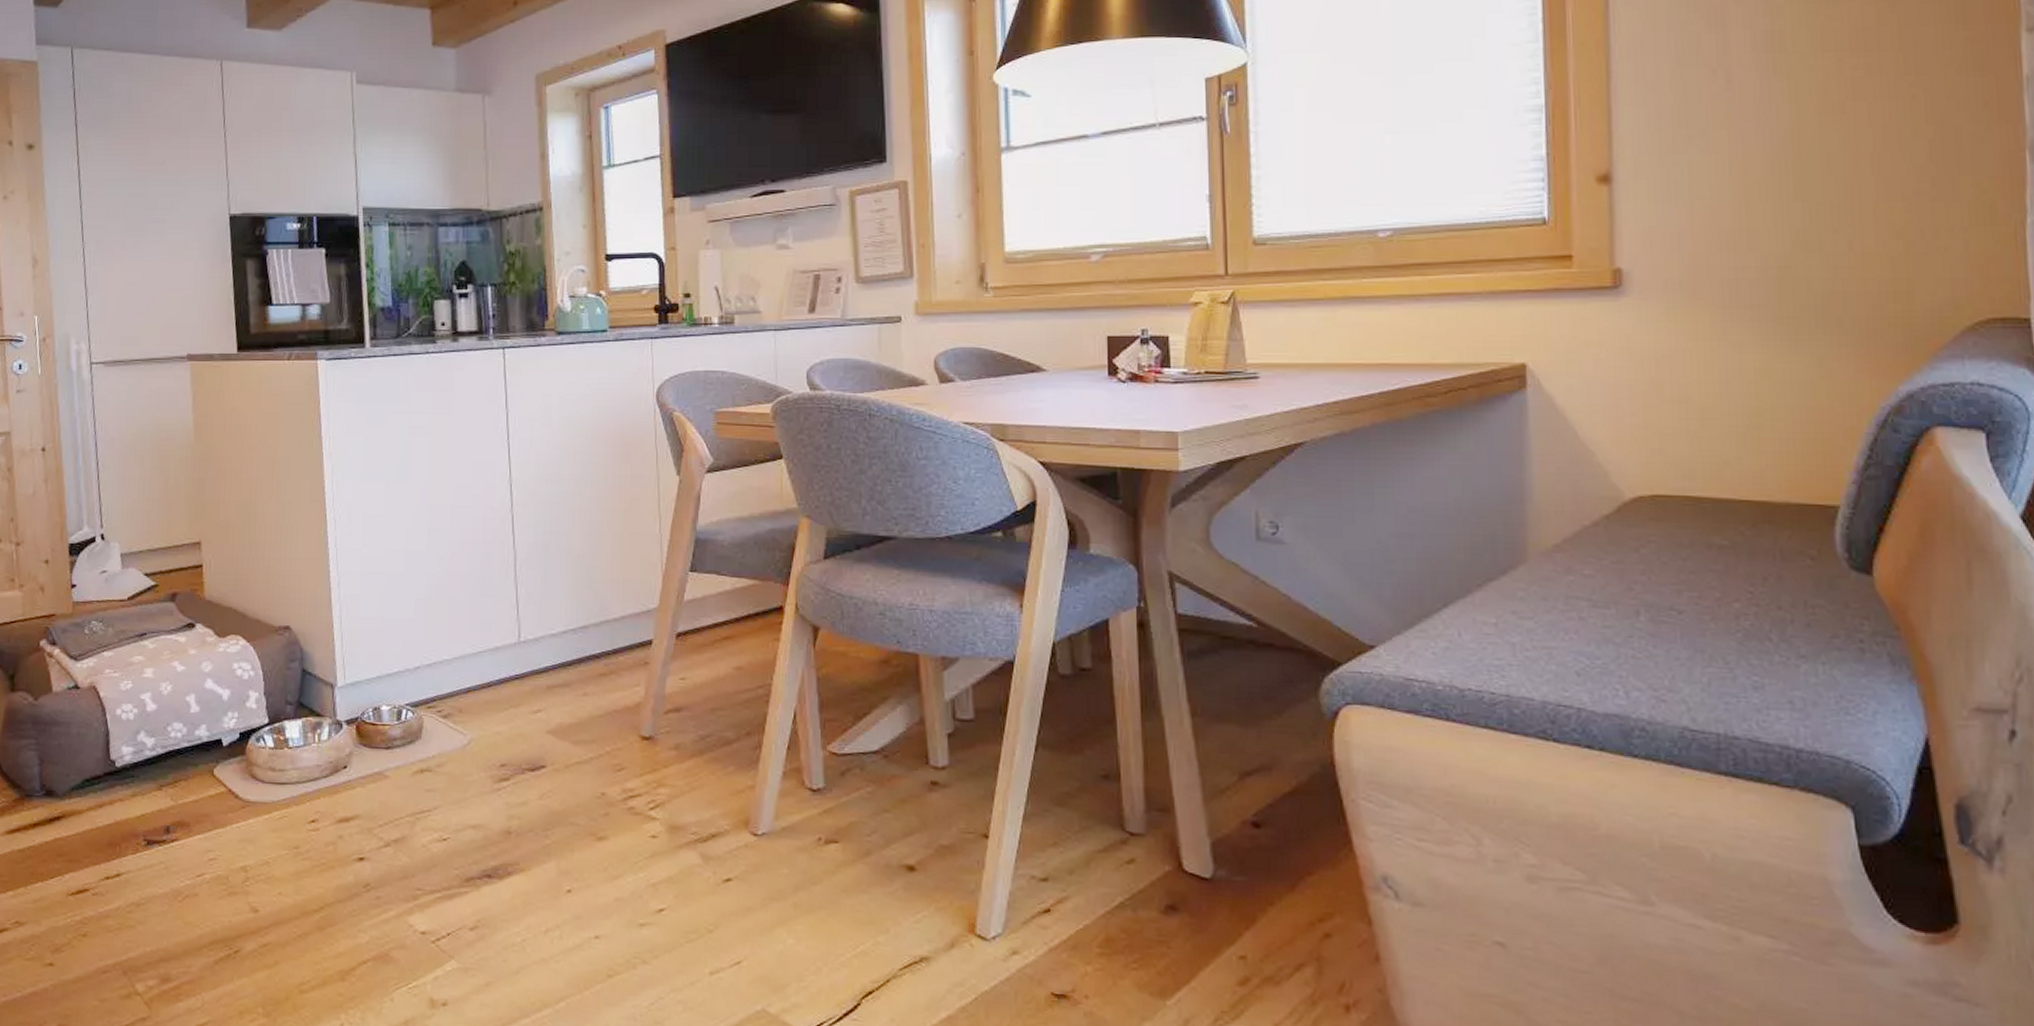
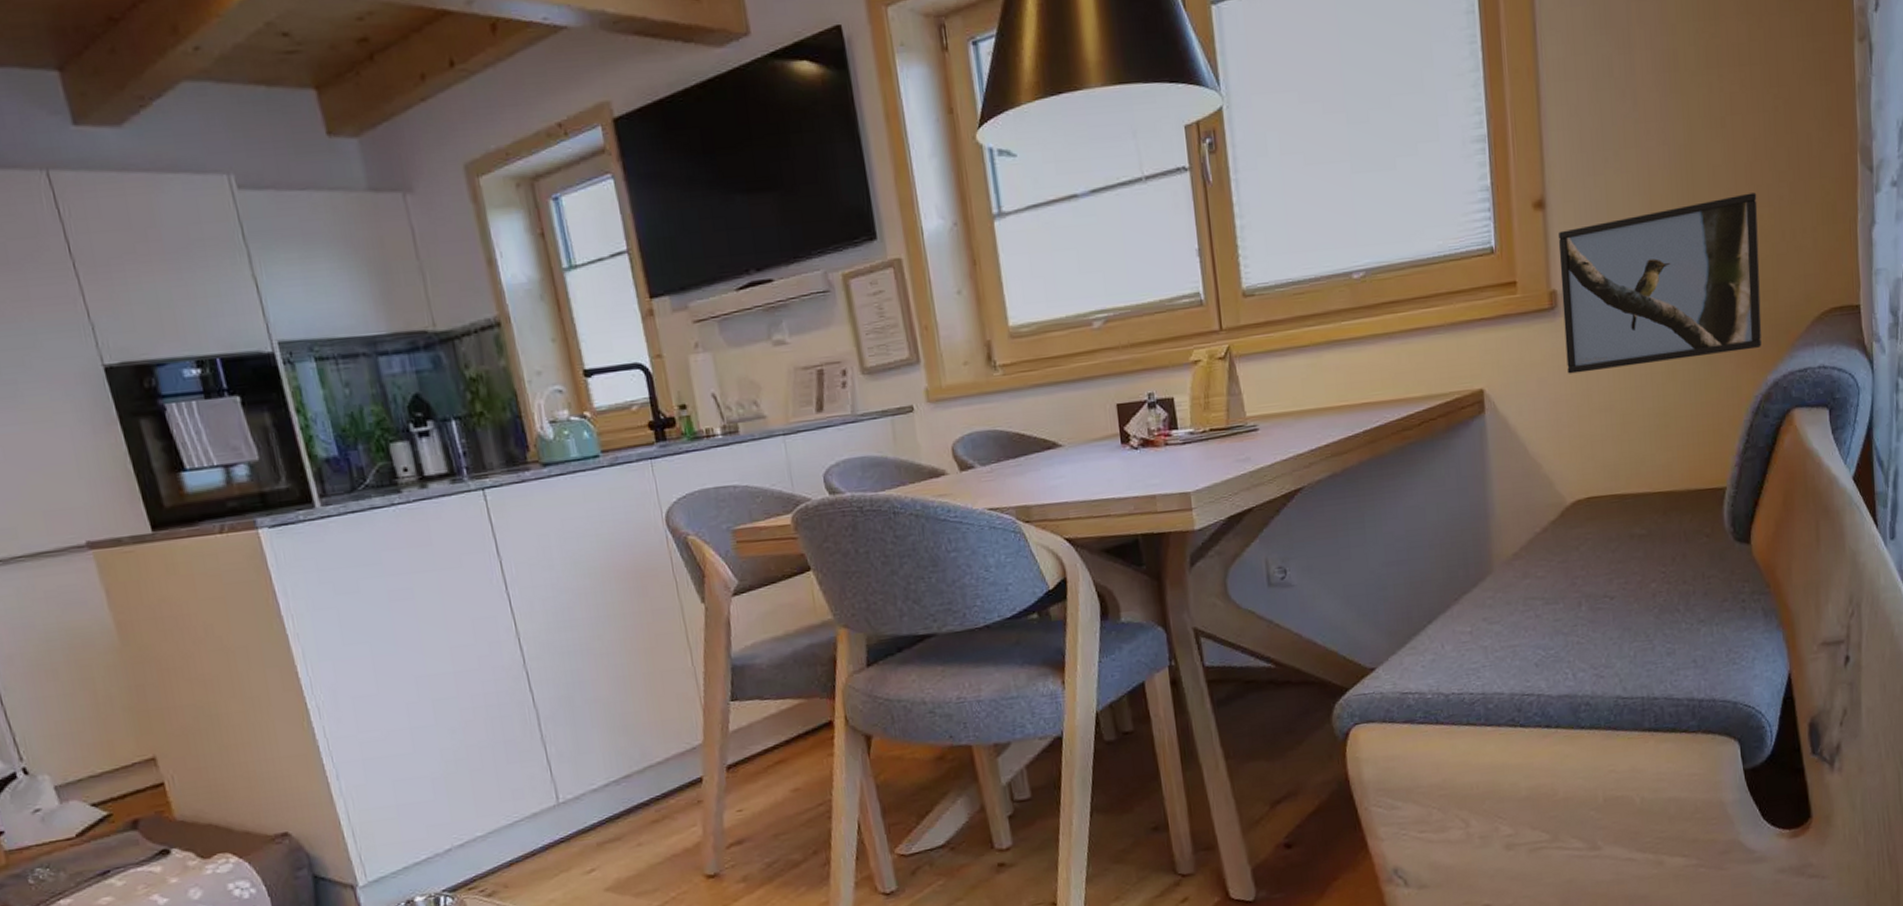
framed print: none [1626,184,1891,359] -> present [1558,192,1762,374]

